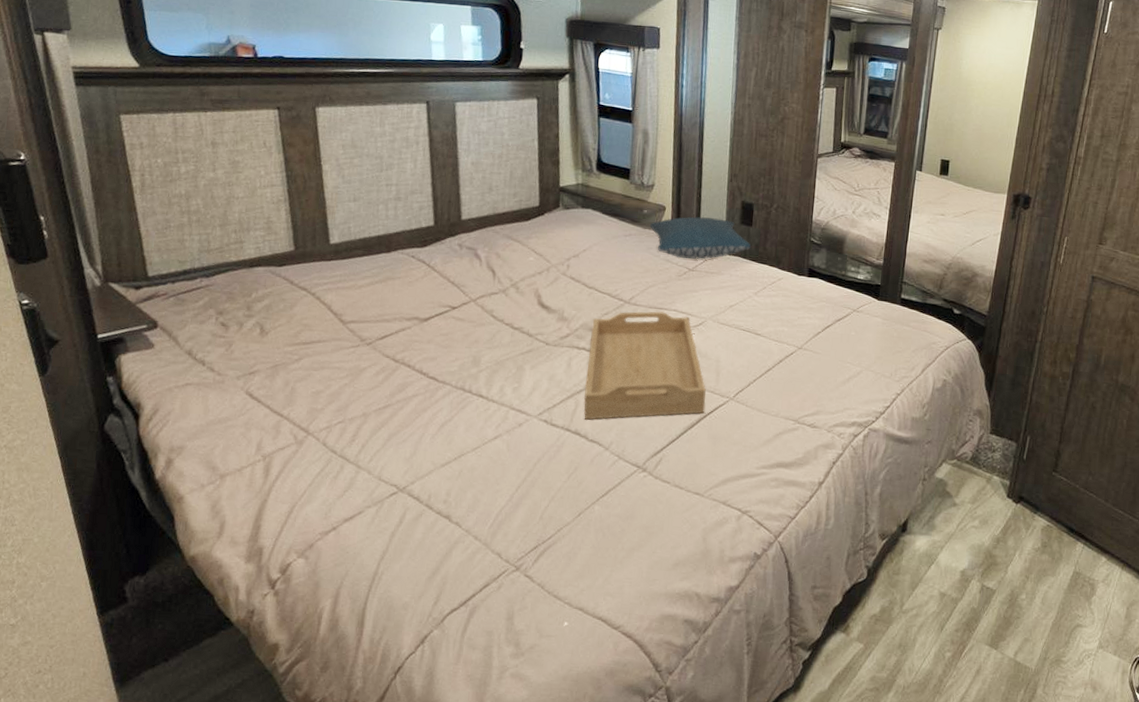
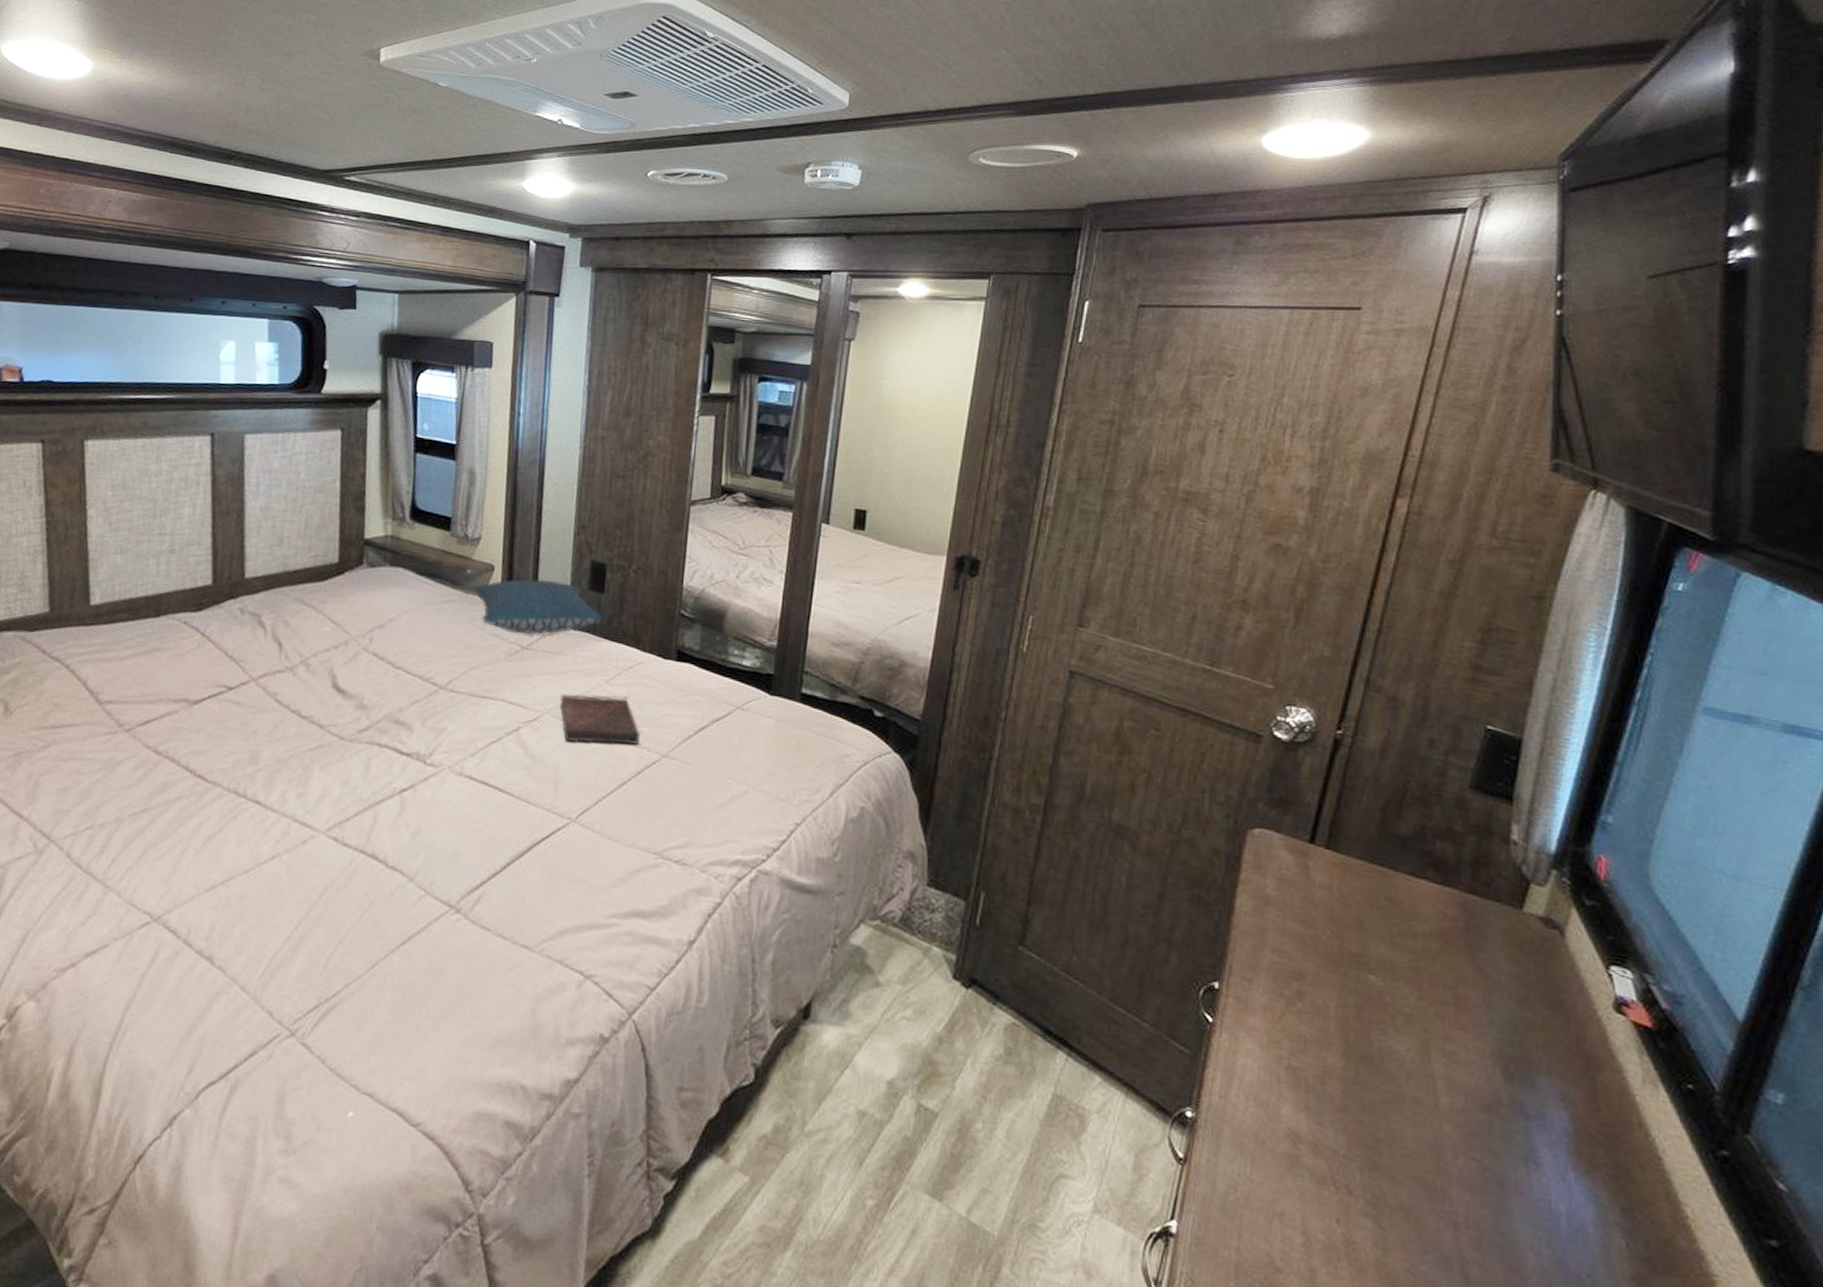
serving tray: present [584,311,706,420] -> none [383,700,540,840]
book: none [719,305,781,341] -> present [559,695,640,745]

